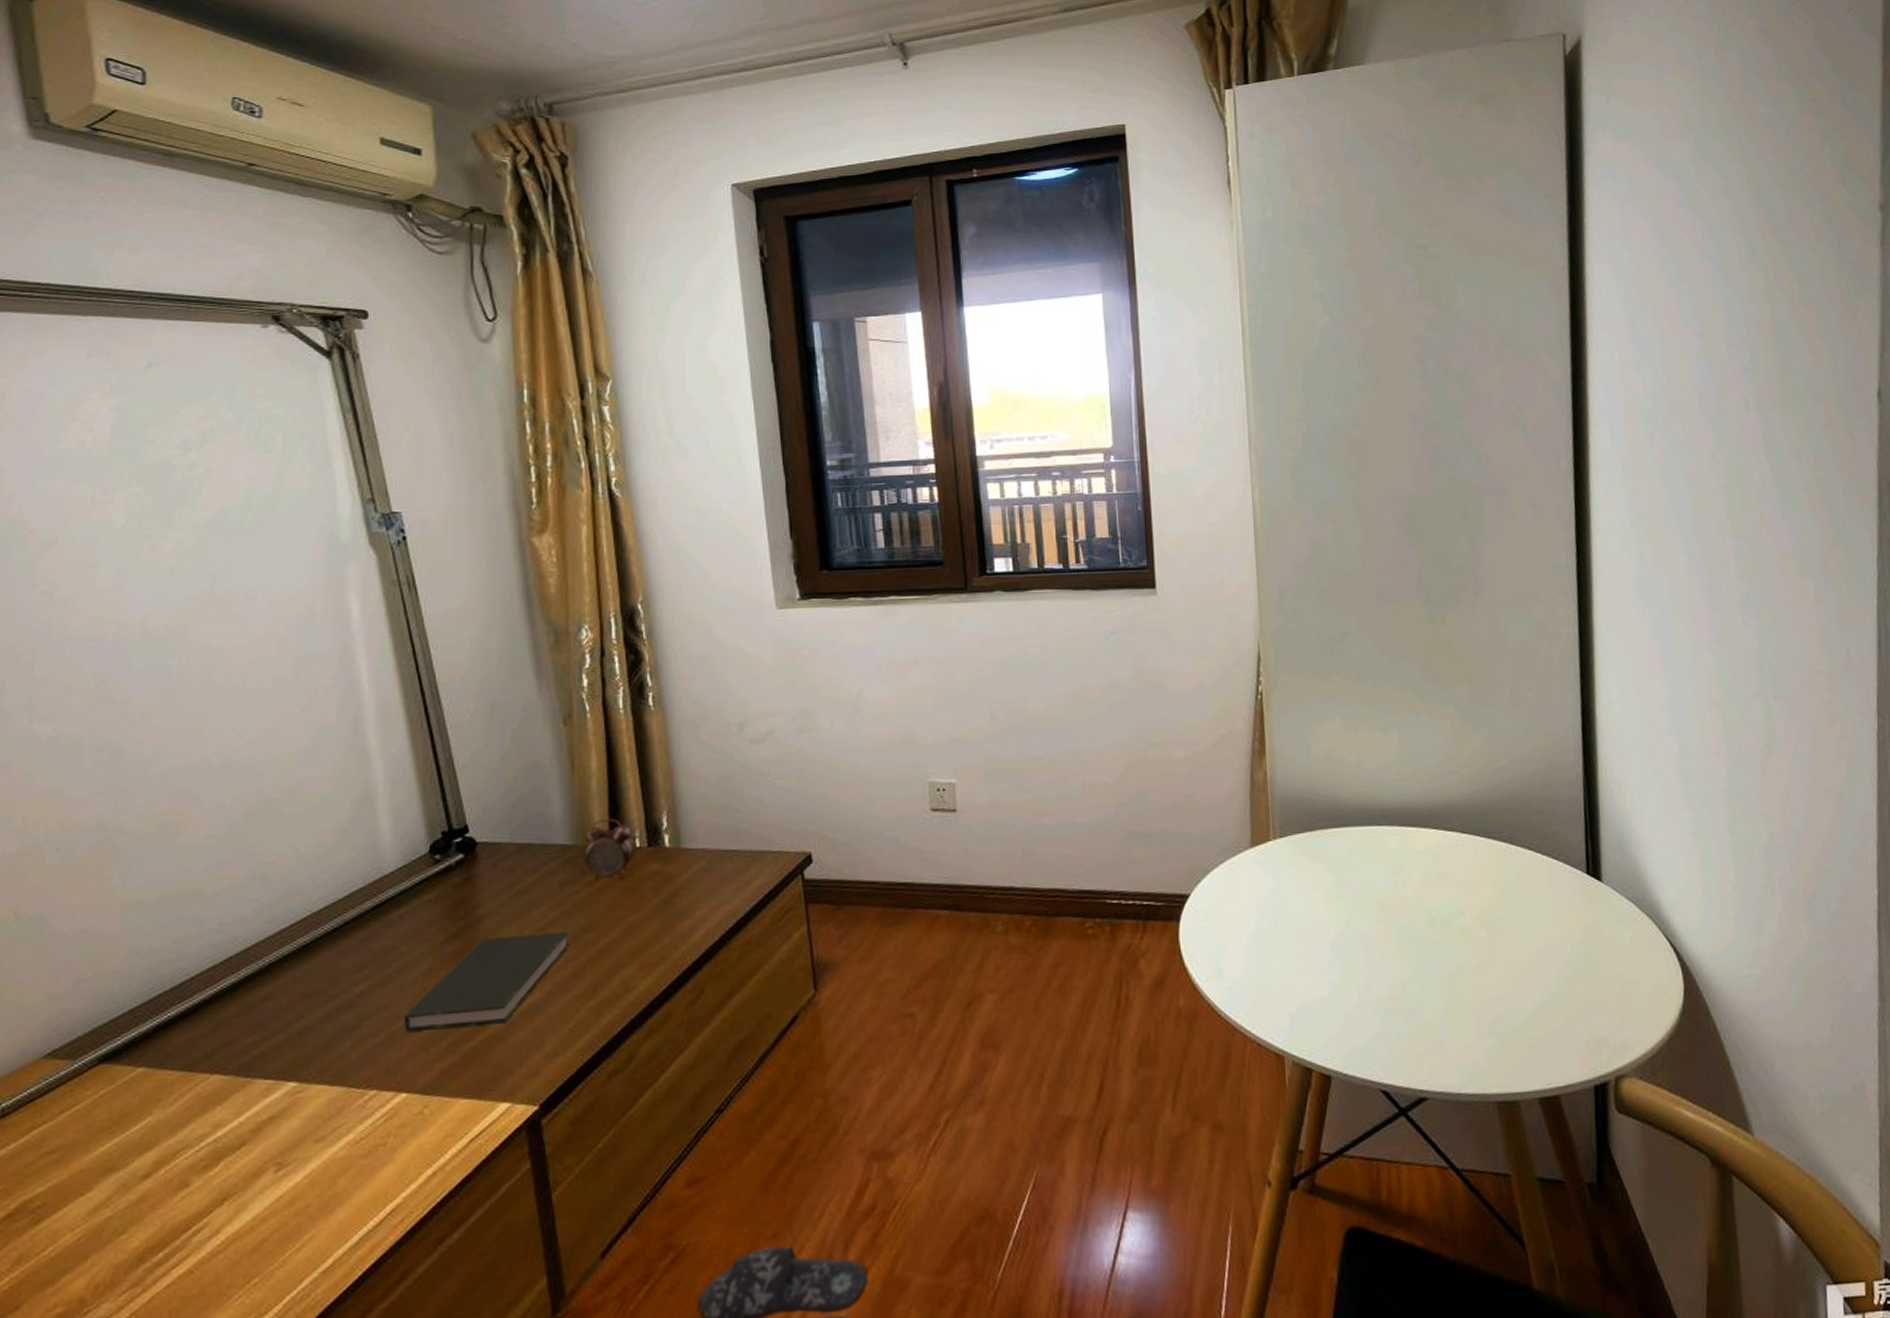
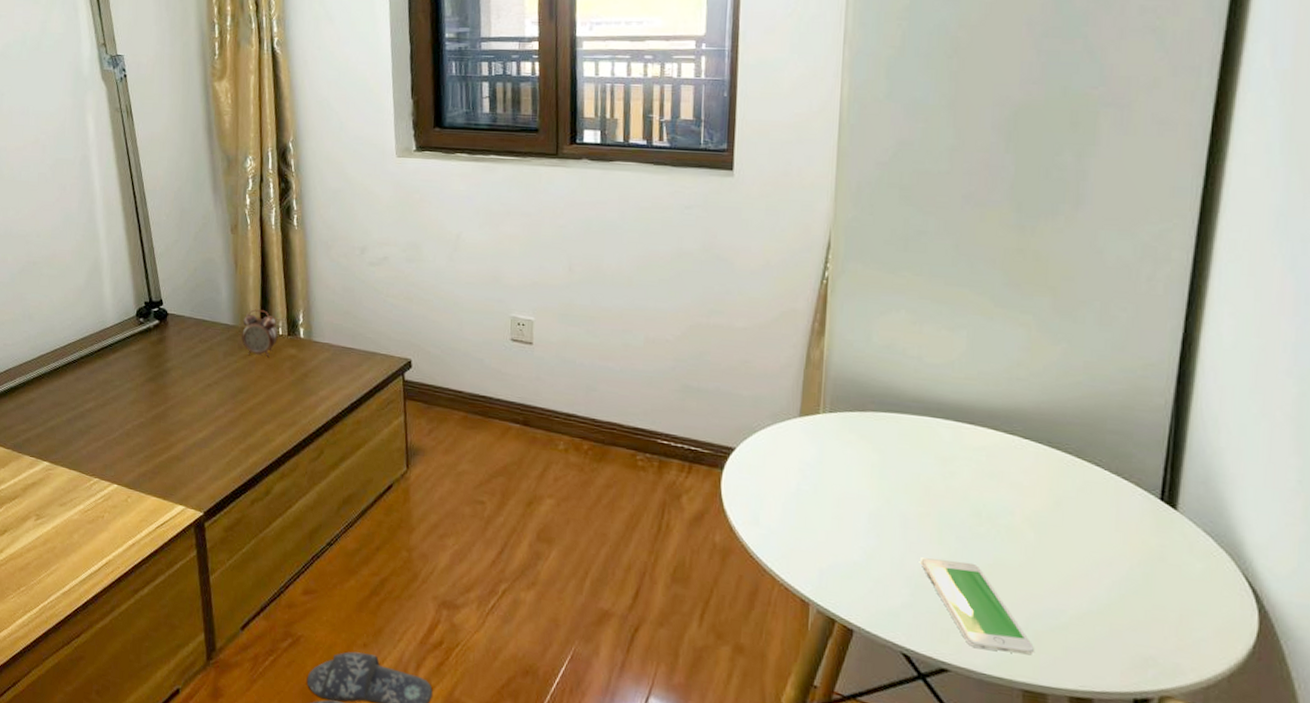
book: present [403,931,570,1032] -> none [116,385,229,449]
phone: none [1386,975,1502,1066] -> present [920,558,1034,655]

